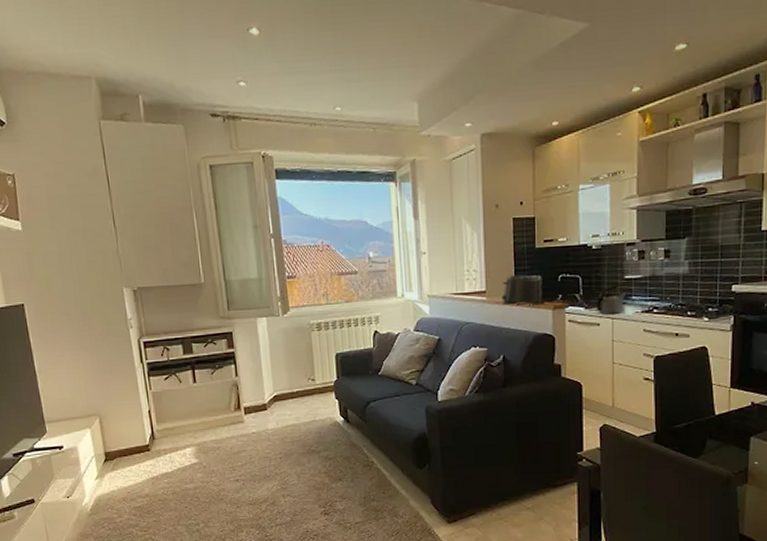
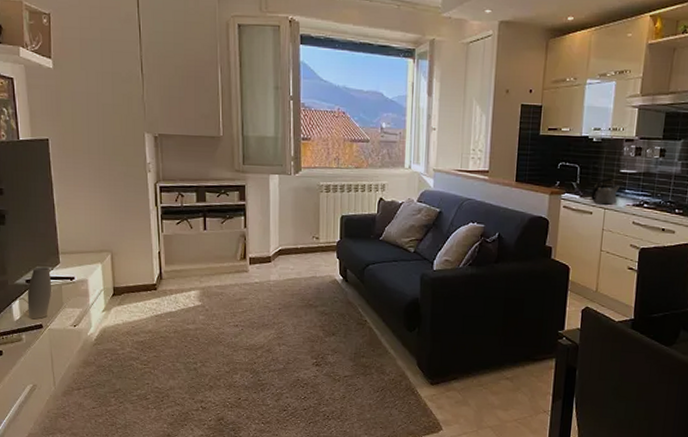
vase: none [15,438,41,495] -> present [27,267,52,320]
toaster: present [501,274,546,306] -> none [503,158,544,190]

